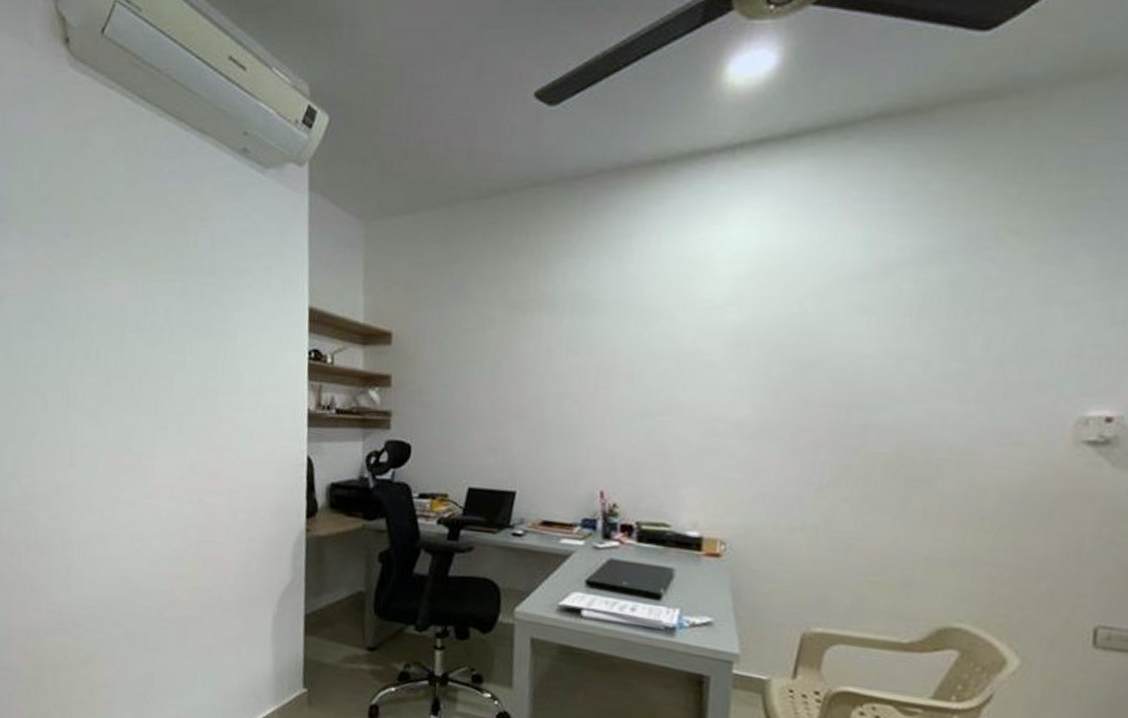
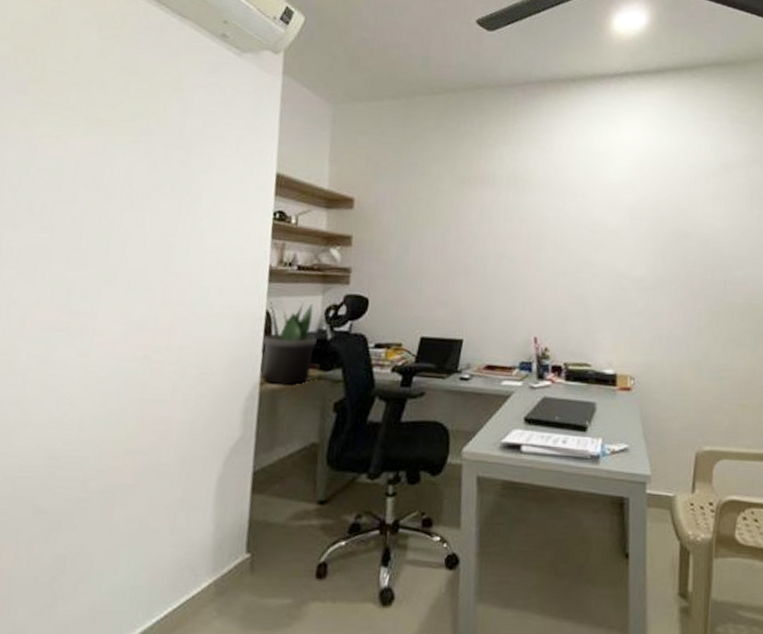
planter: none [306,447,359,533] -> present [261,301,317,385]

